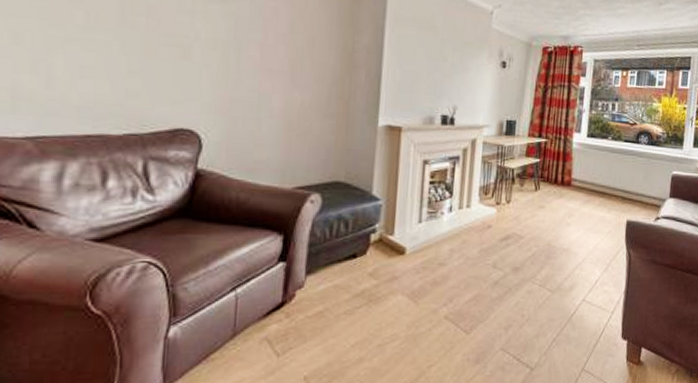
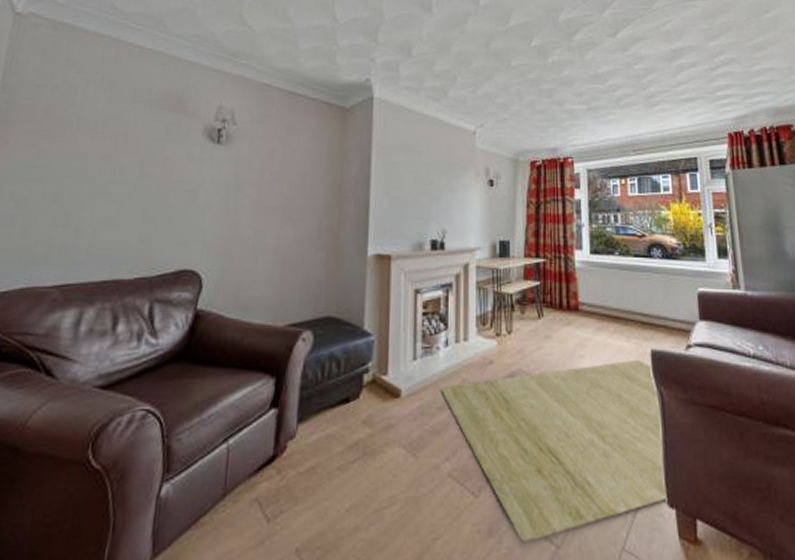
rug: none [443,227,627,366] -> present [441,359,669,541]

